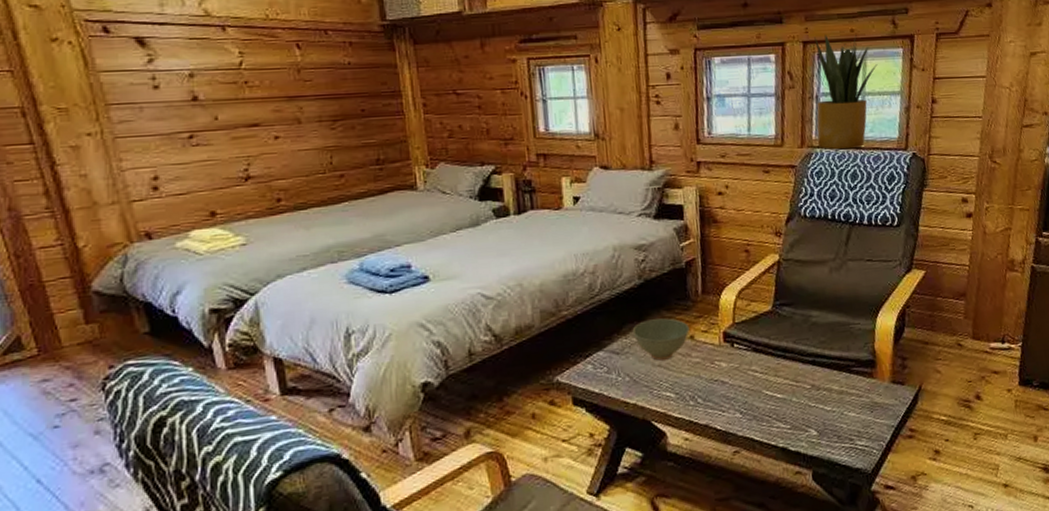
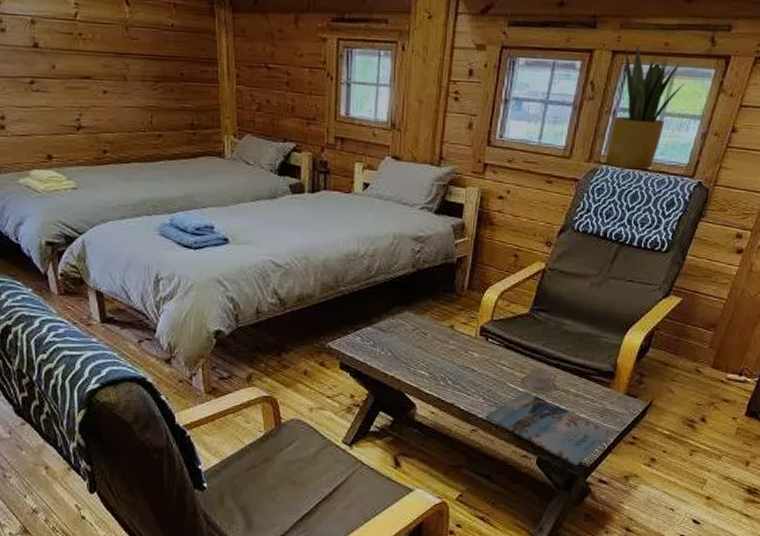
bowl: present [632,318,690,361] -> none [399,306,451,343]
magazine: none [746,397,890,474] -> present [485,391,614,466]
teacup: none [777,368,818,397] -> present [520,368,557,393]

